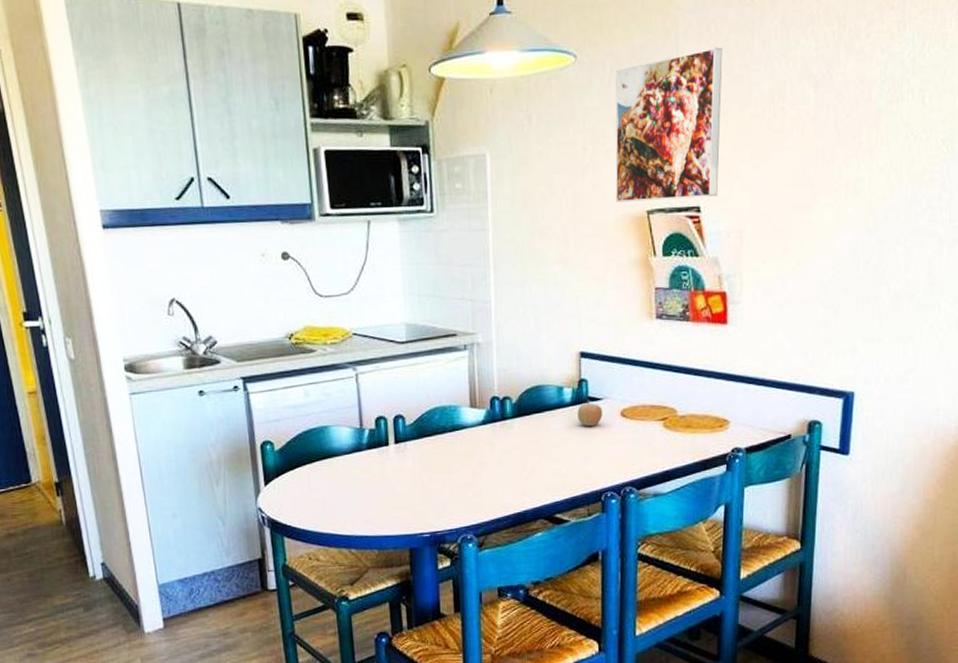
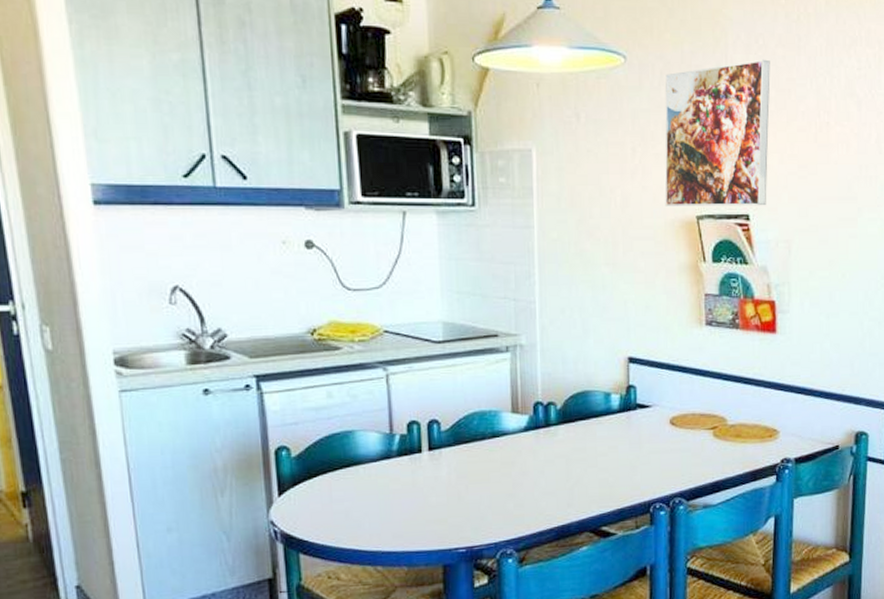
fruit: present [577,399,603,427] -> none [625,406,652,435]

